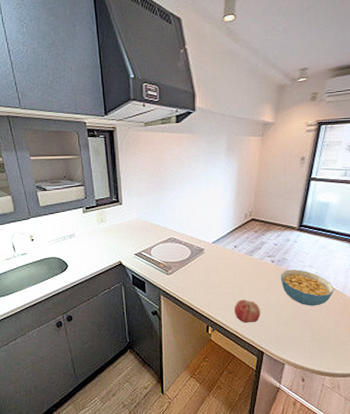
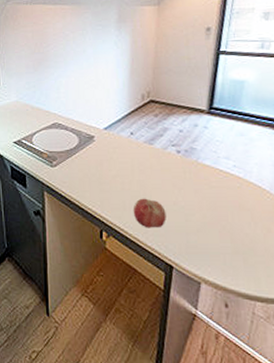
cereal bowl: present [280,270,335,306] -> none [188,162,260,208]

